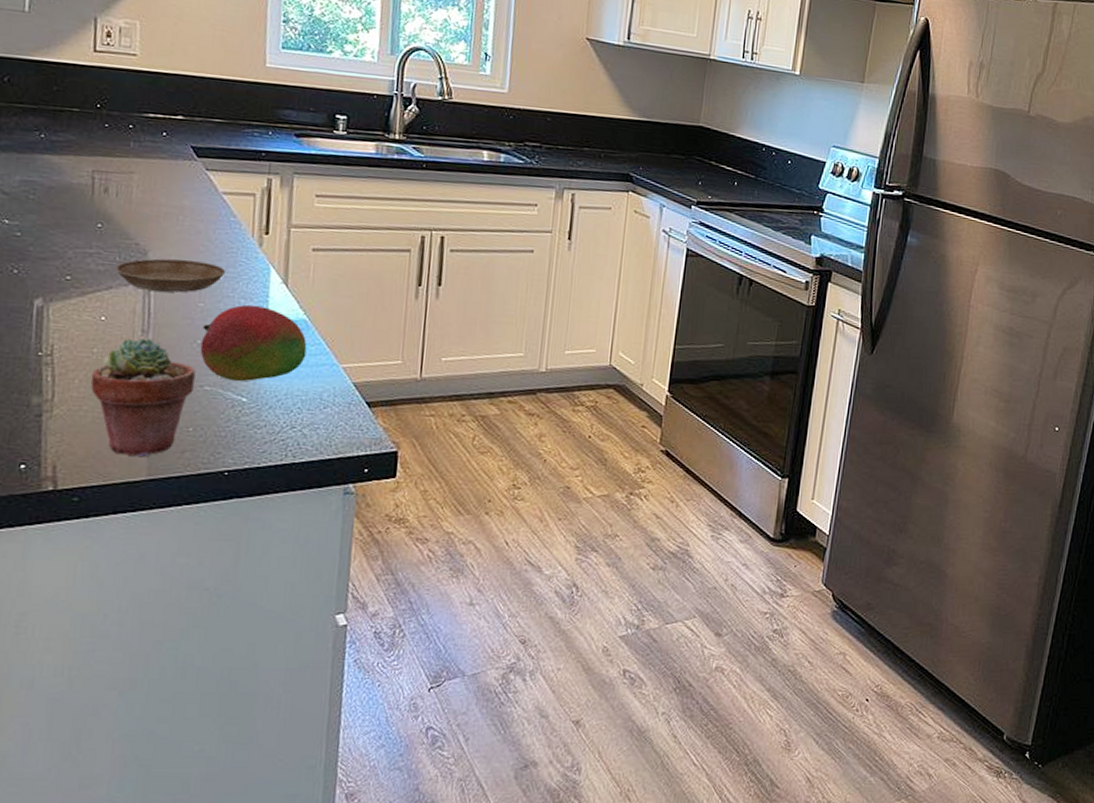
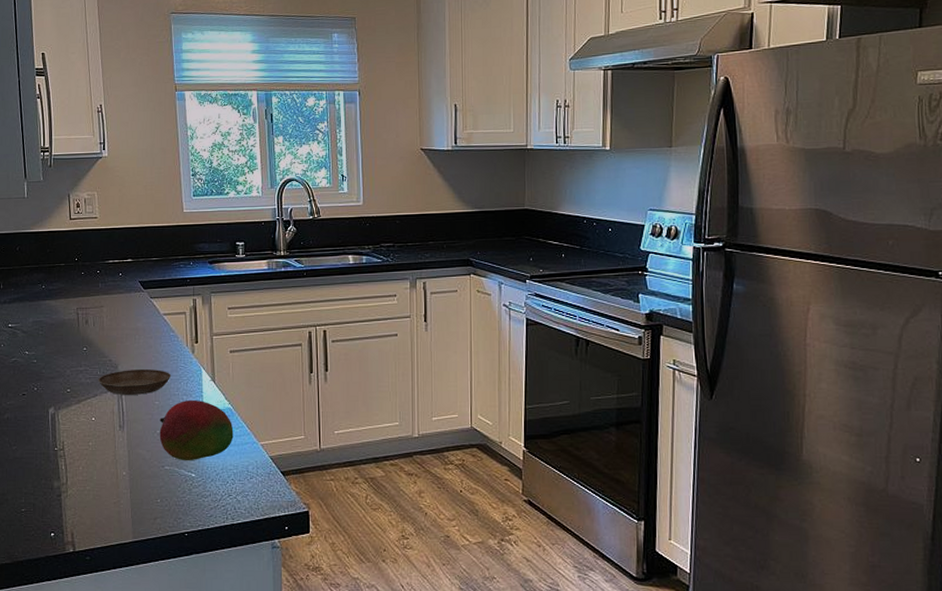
potted succulent: present [90,338,196,457] -> none [89,432,158,524]

